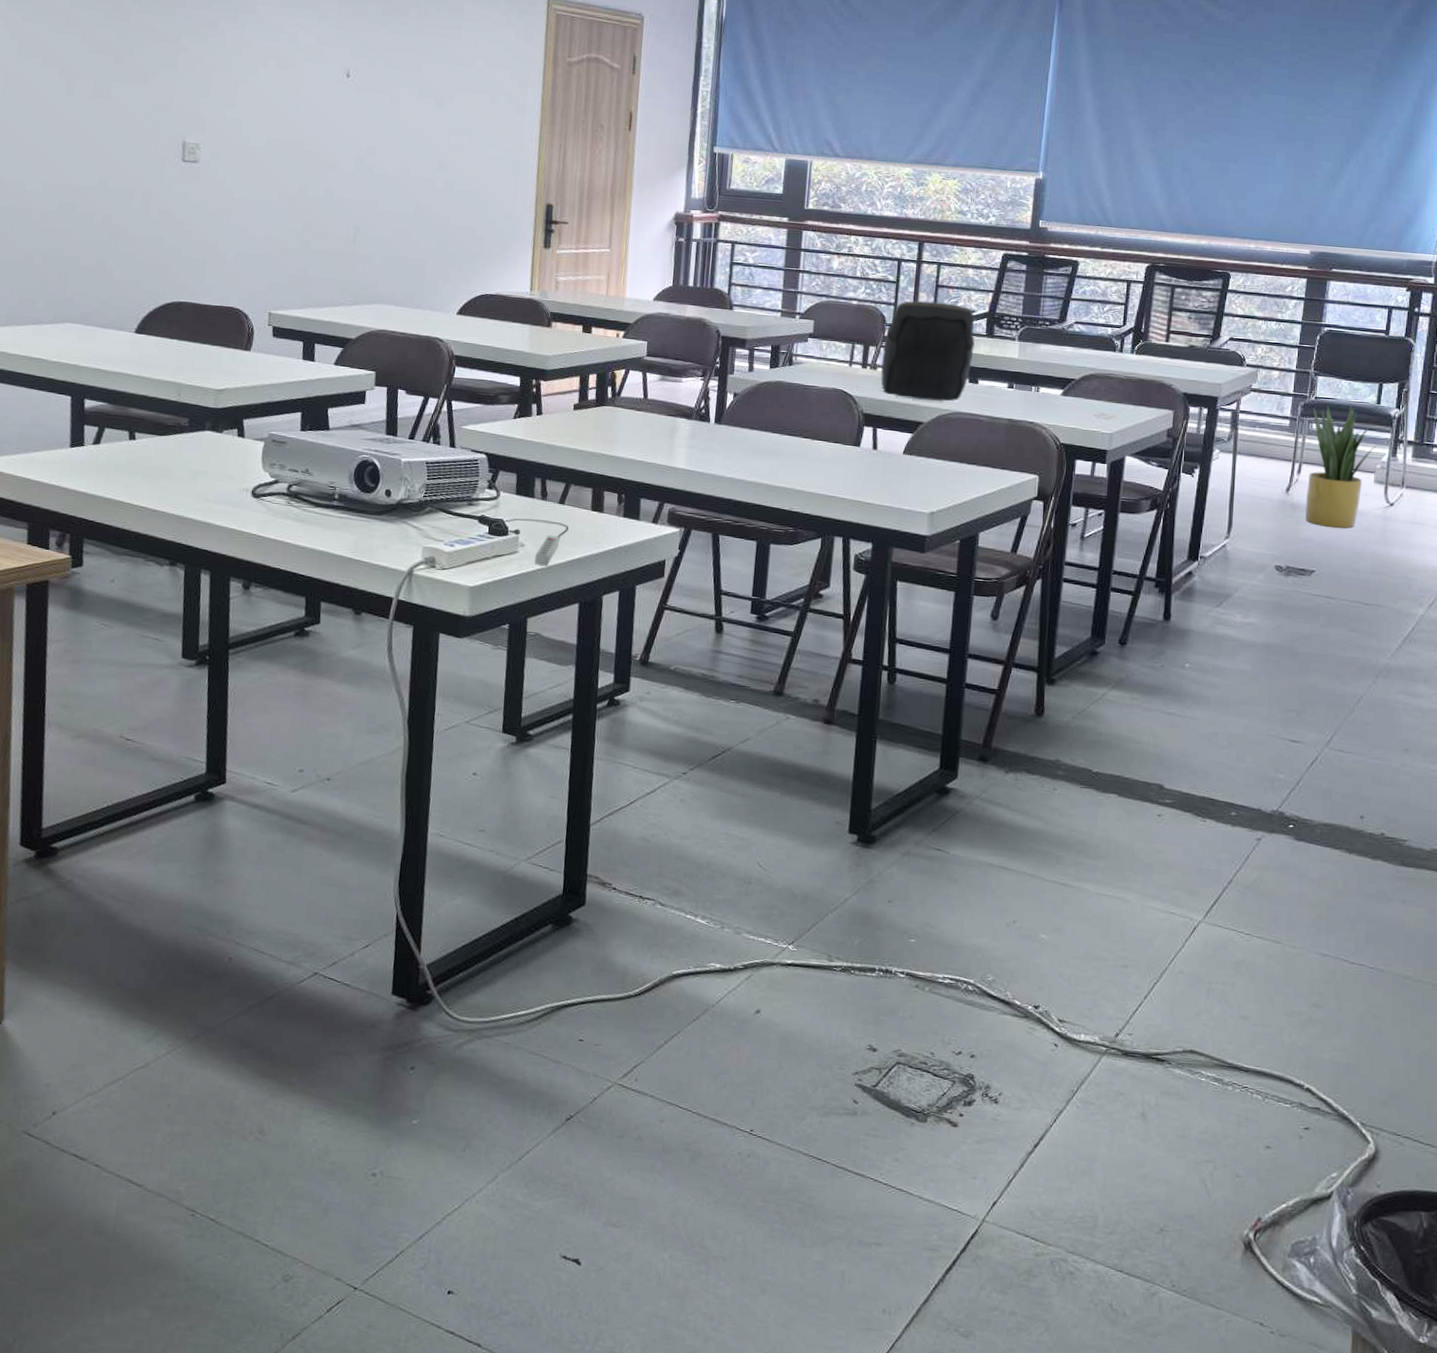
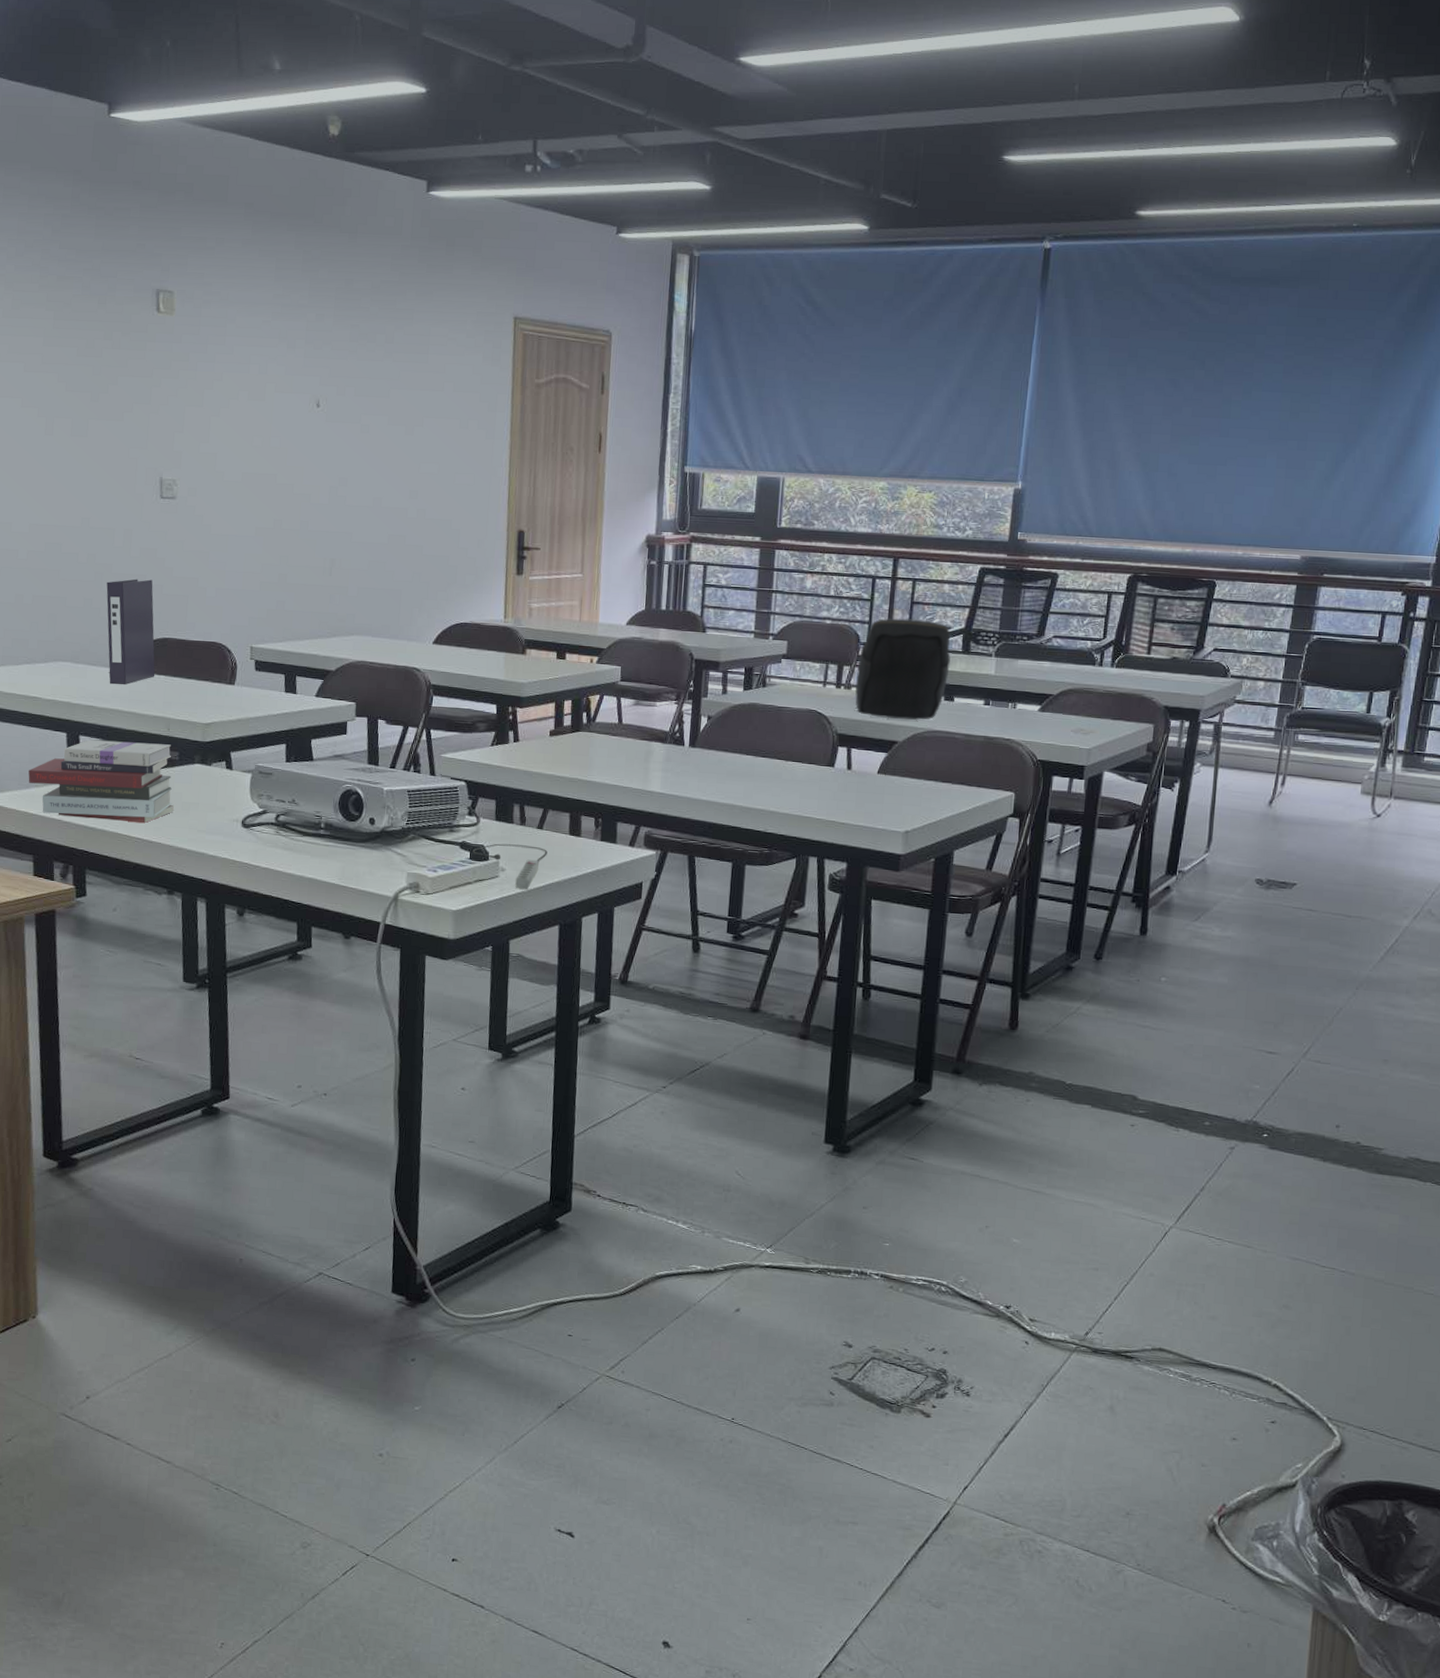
books: none [27,403,182,491] -> present [28,739,175,823]
binder: none [119,241,171,349] -> present [106,578,155,685]
planter: present [1305,403,1376,529] -> none [1288,713,1364,841]

